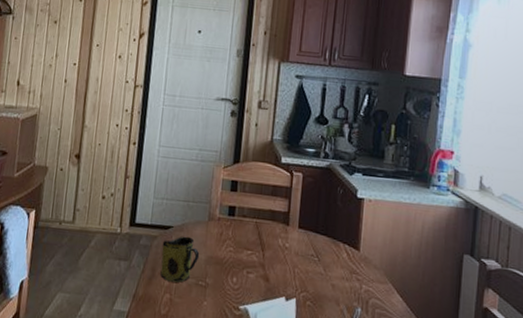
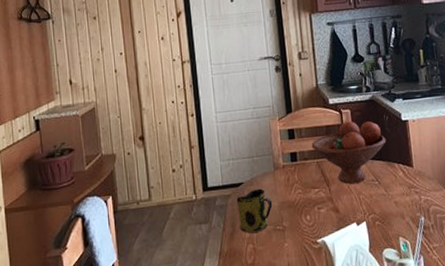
fruit bowl: none [253,185,336,255] -> present [311,121,387,184]

